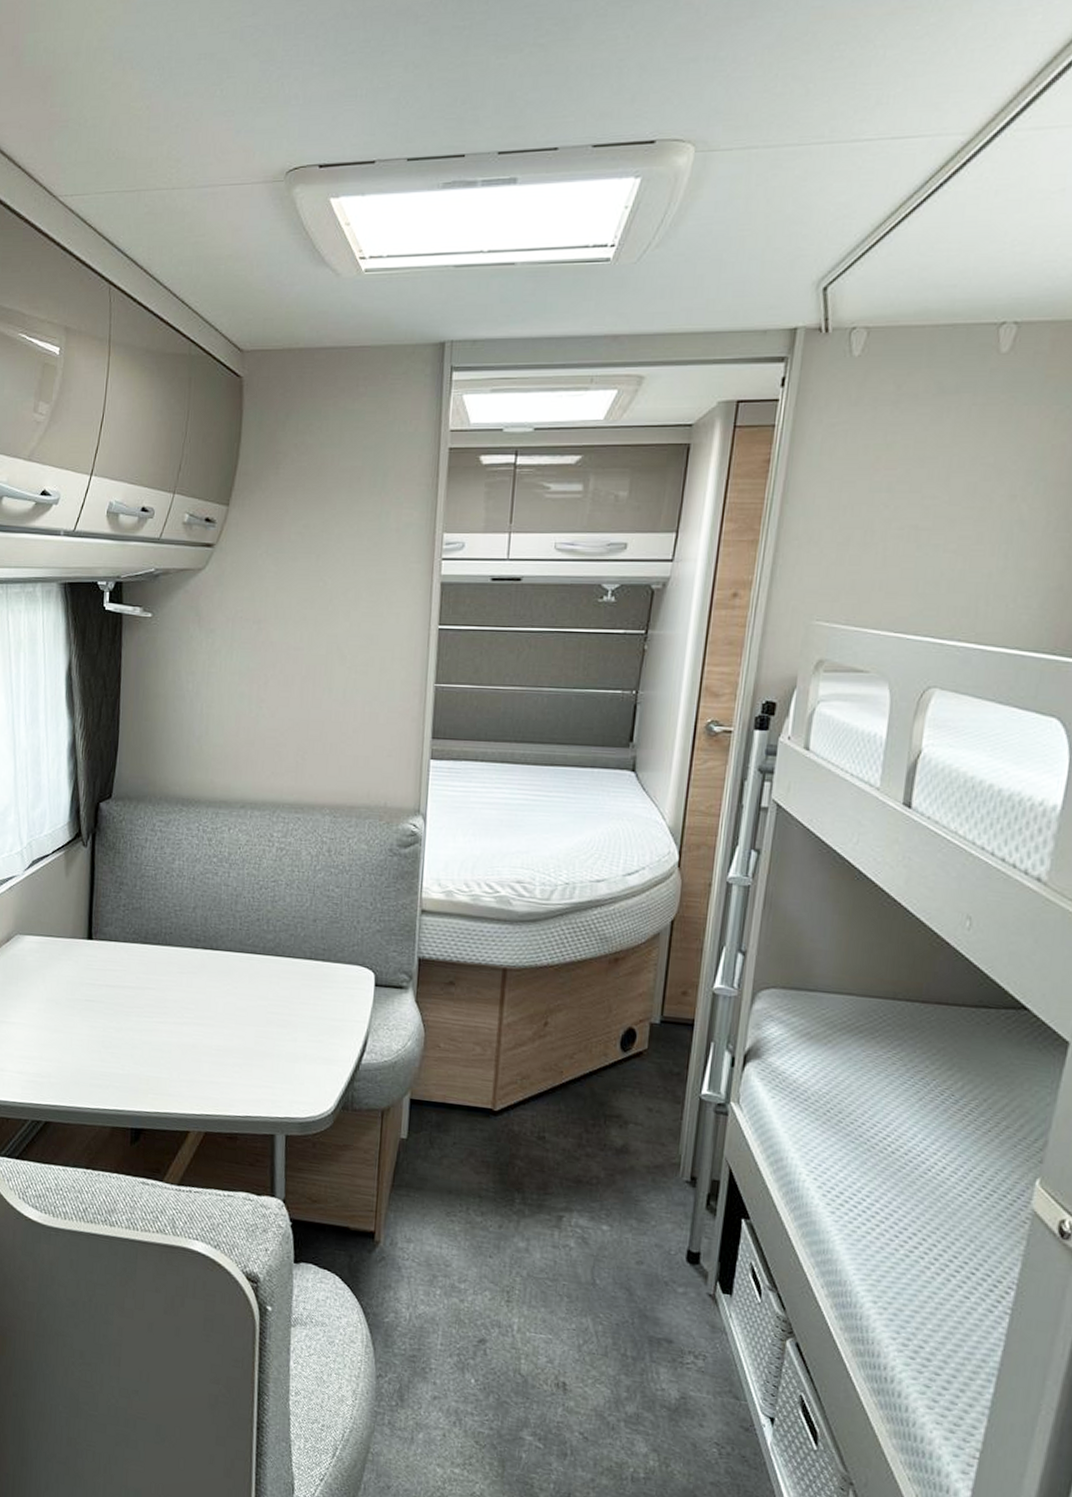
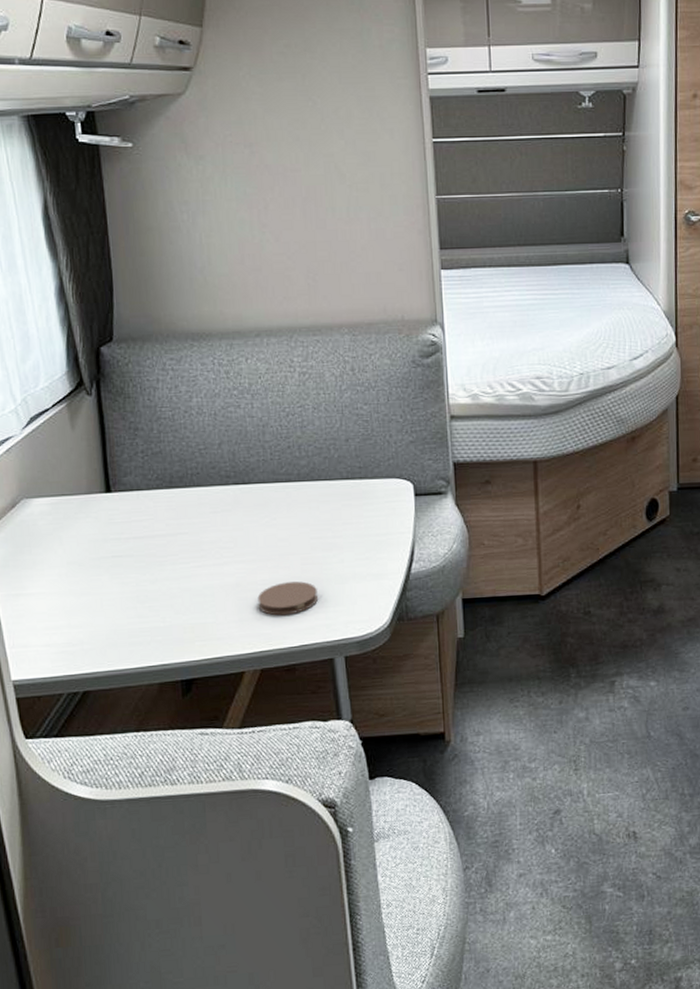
coaster: none [210,1051,268,1084] -> present [257,581,319,616]

